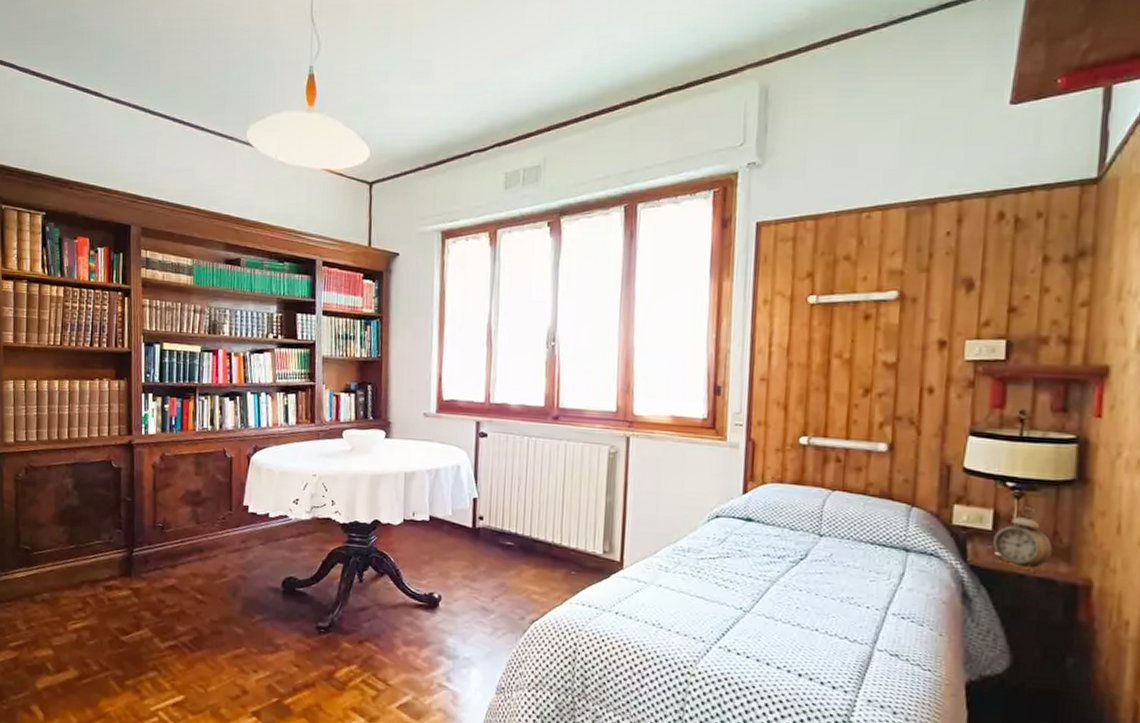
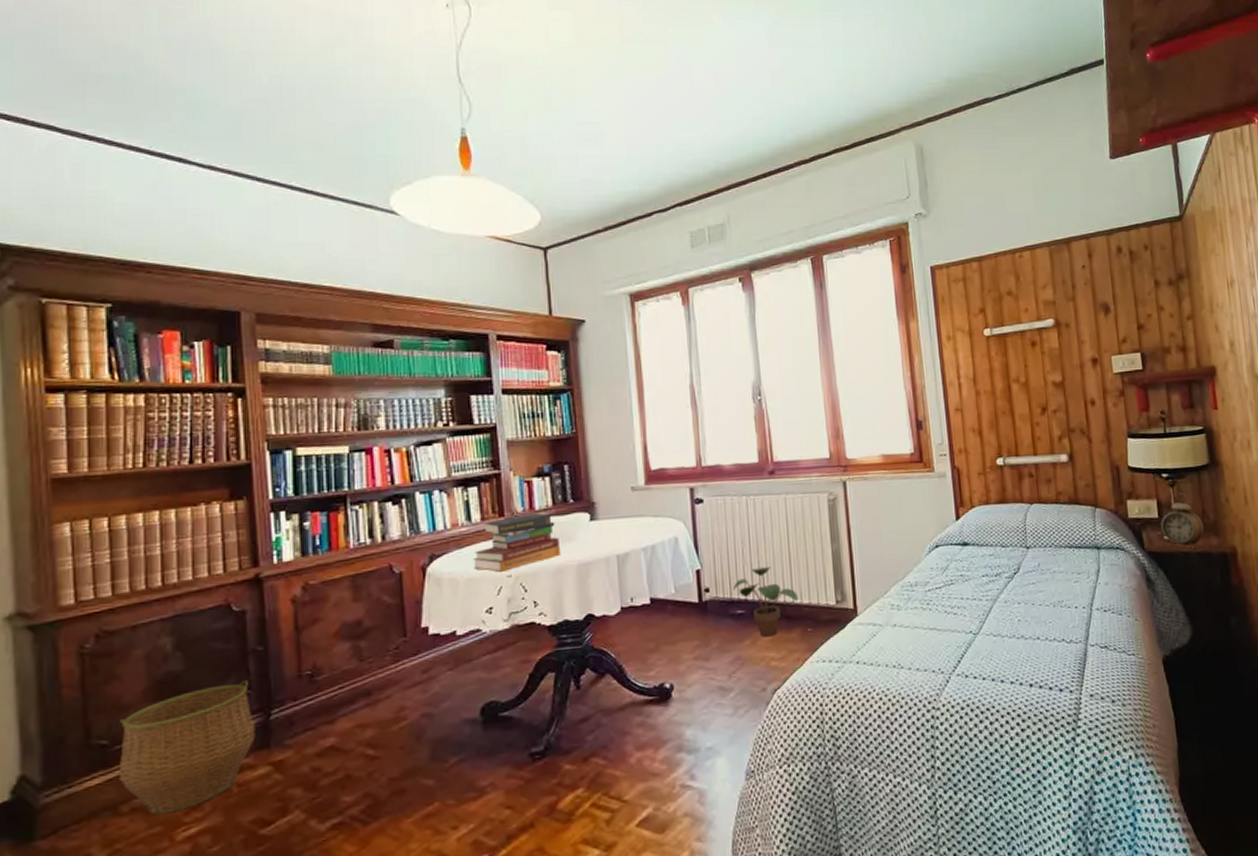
basket: none [35,521,123,609] -> present [118,680,255,815]
books: none [287,423,358,471] -> present [473,512,561,572]
potted plant: none [505,506,567,572] -> present [732,567,799,637]

